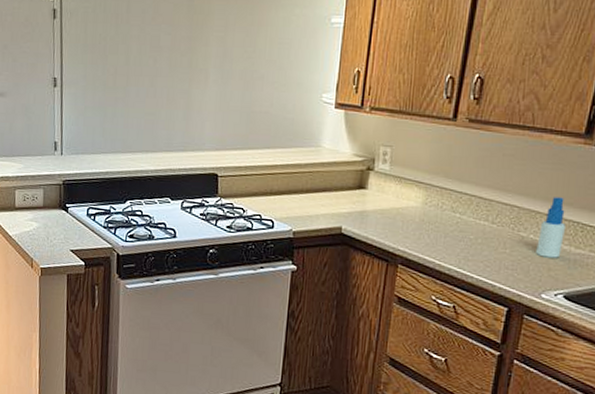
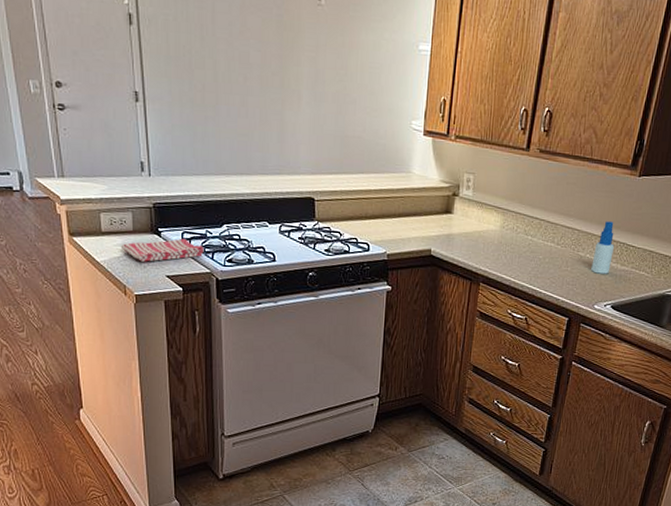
dish towel: none [31,213,107,236] -> present [120,238,204,262]

